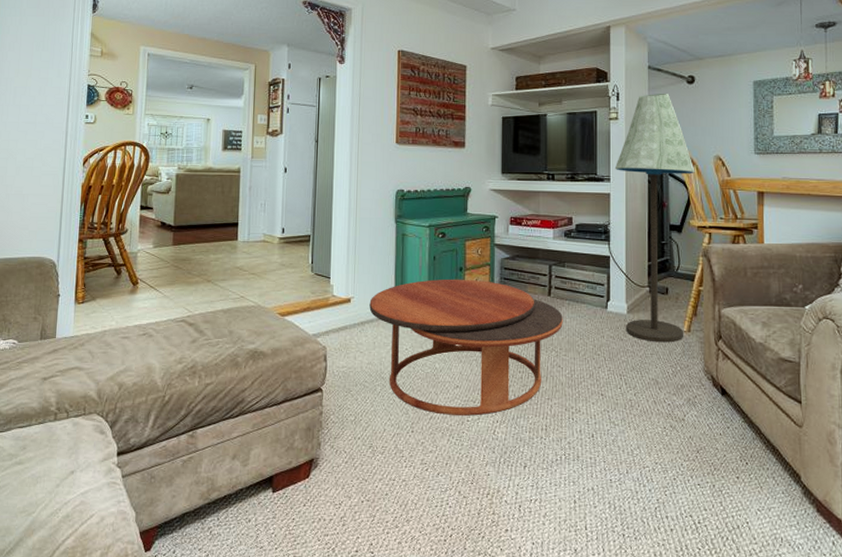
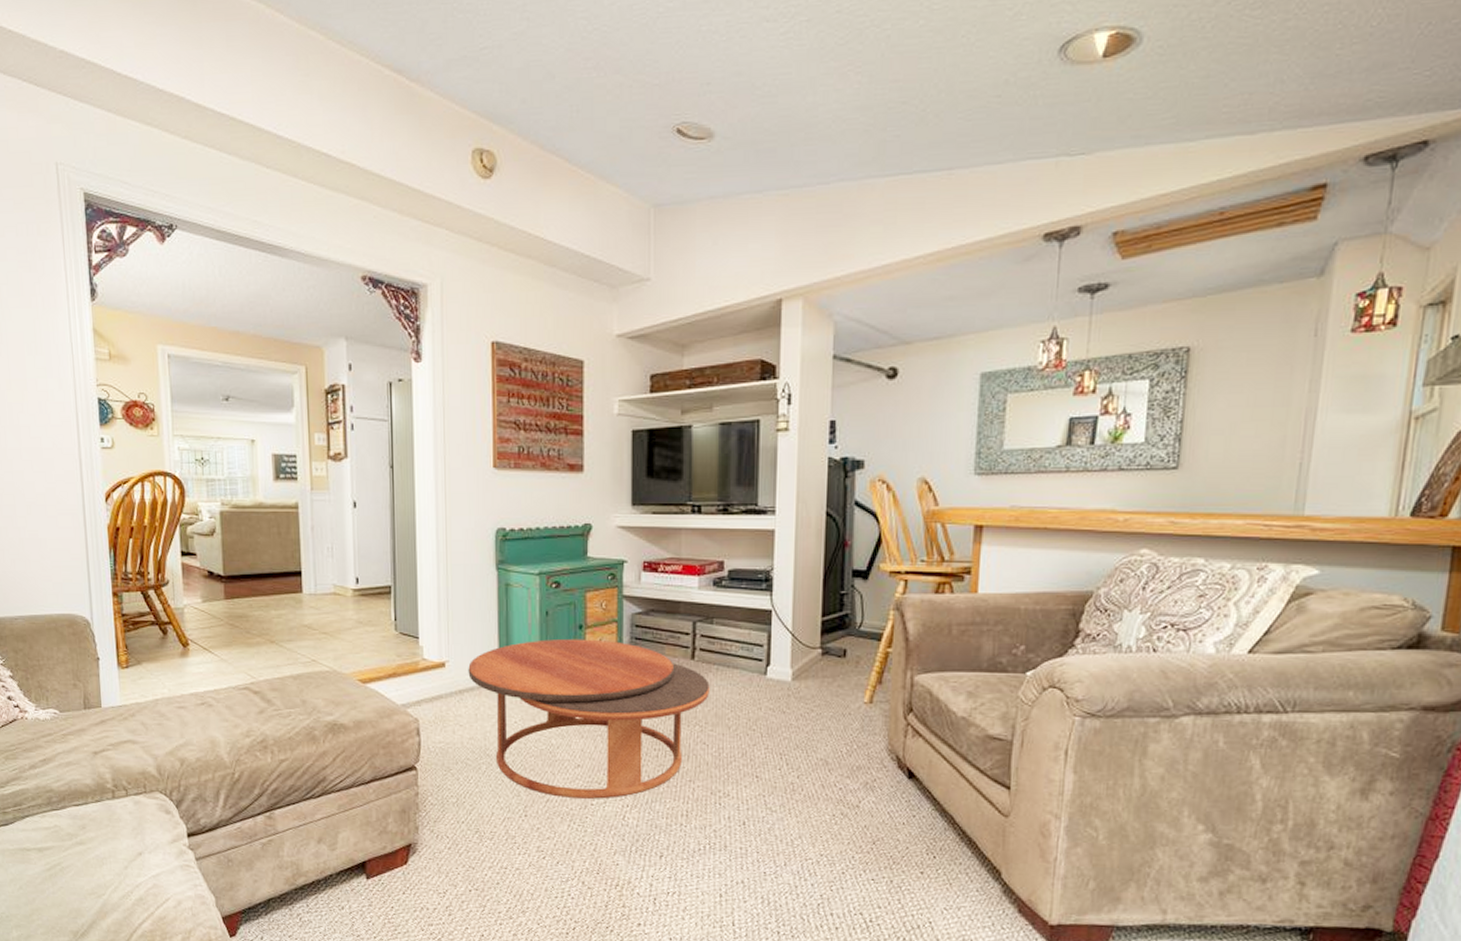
floor lamp: present [614,94,695,343] -> none [781,394,891,716]

